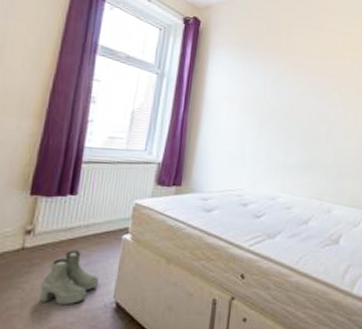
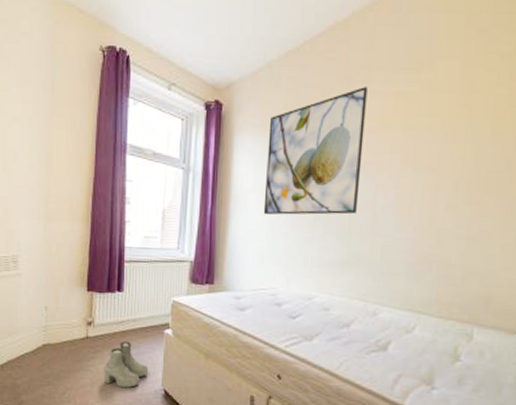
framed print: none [234,24,324,125] -> present [263,87,368,215]

